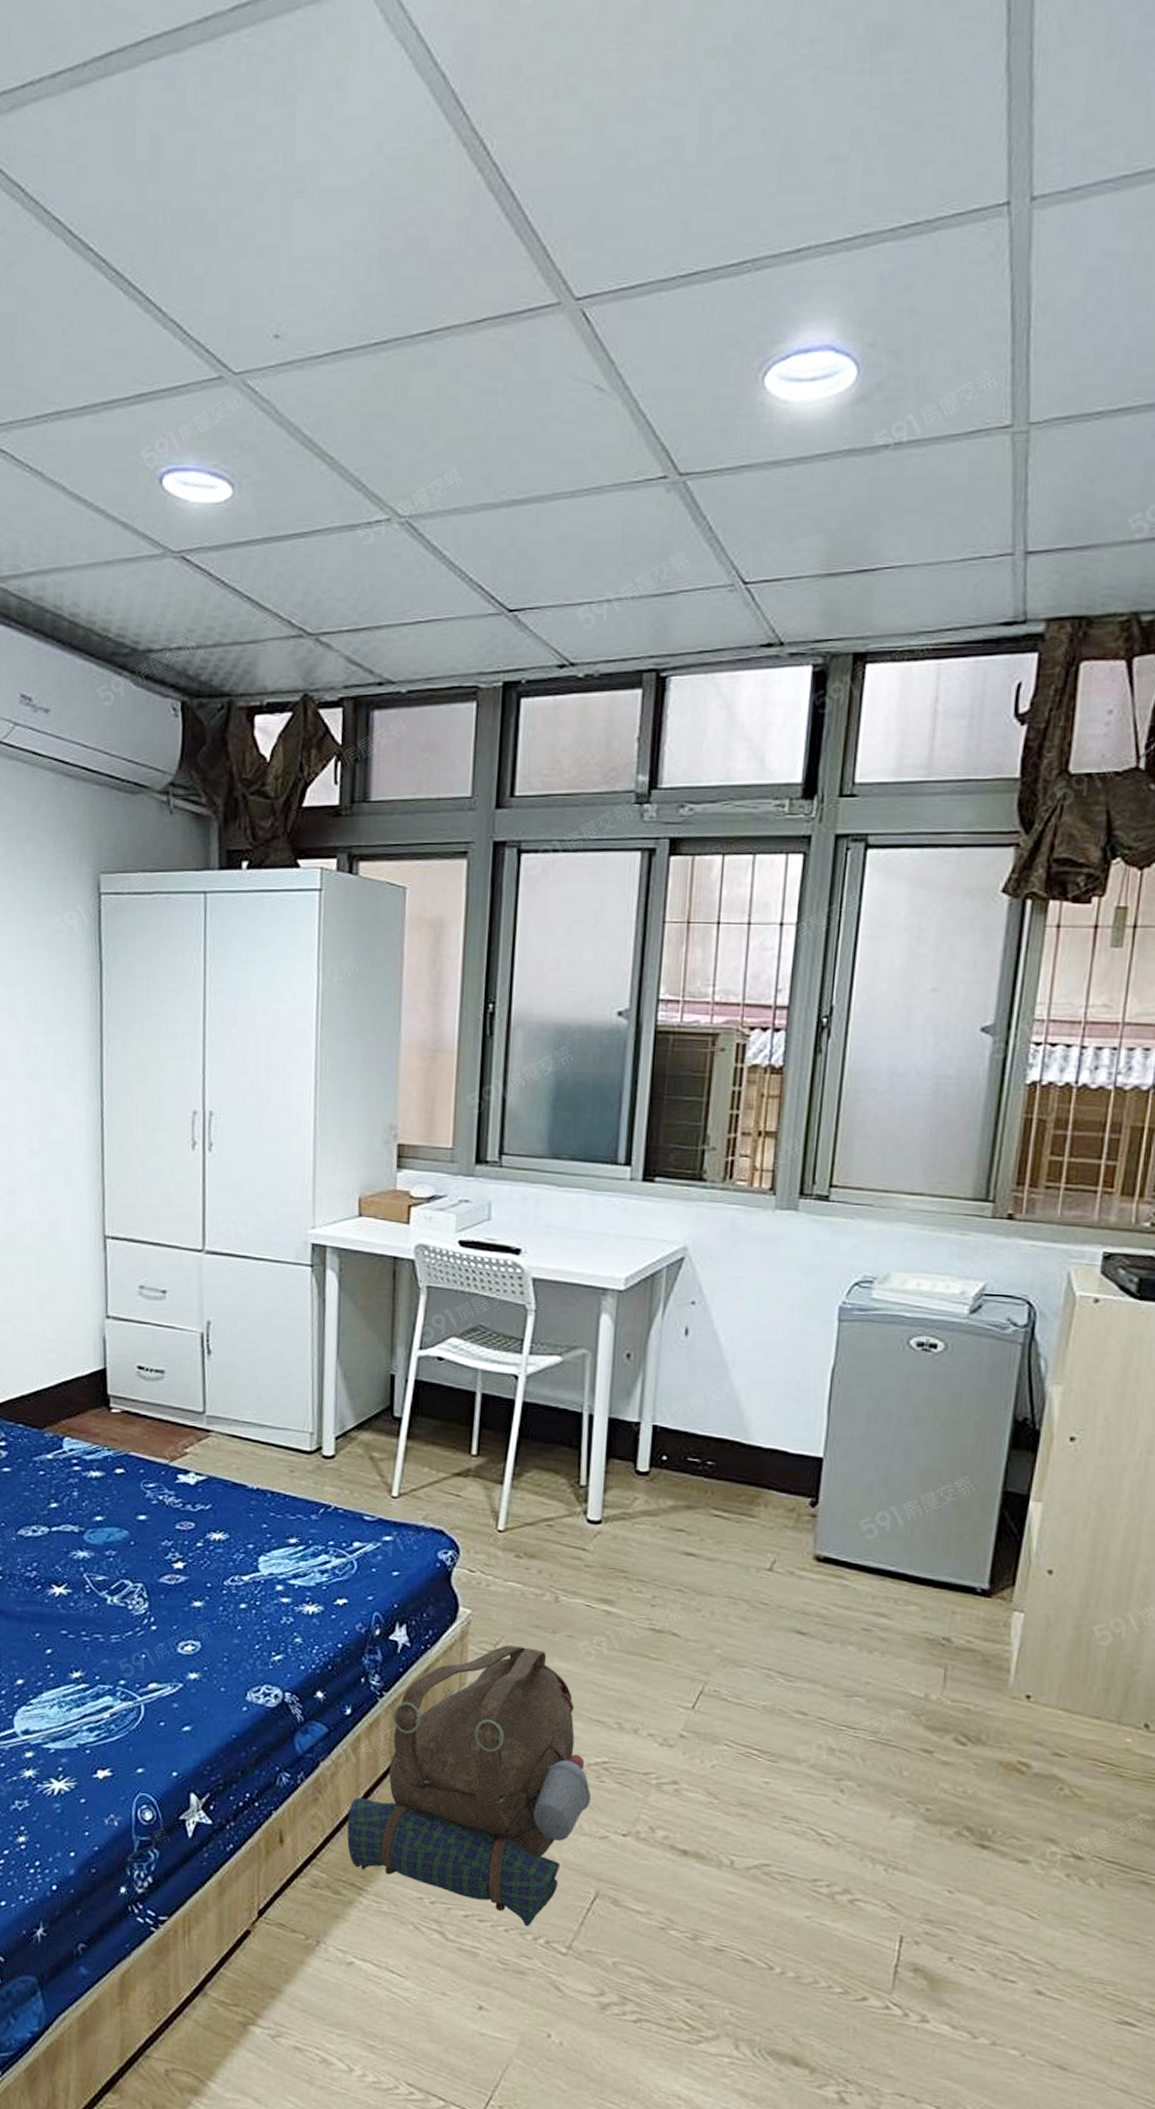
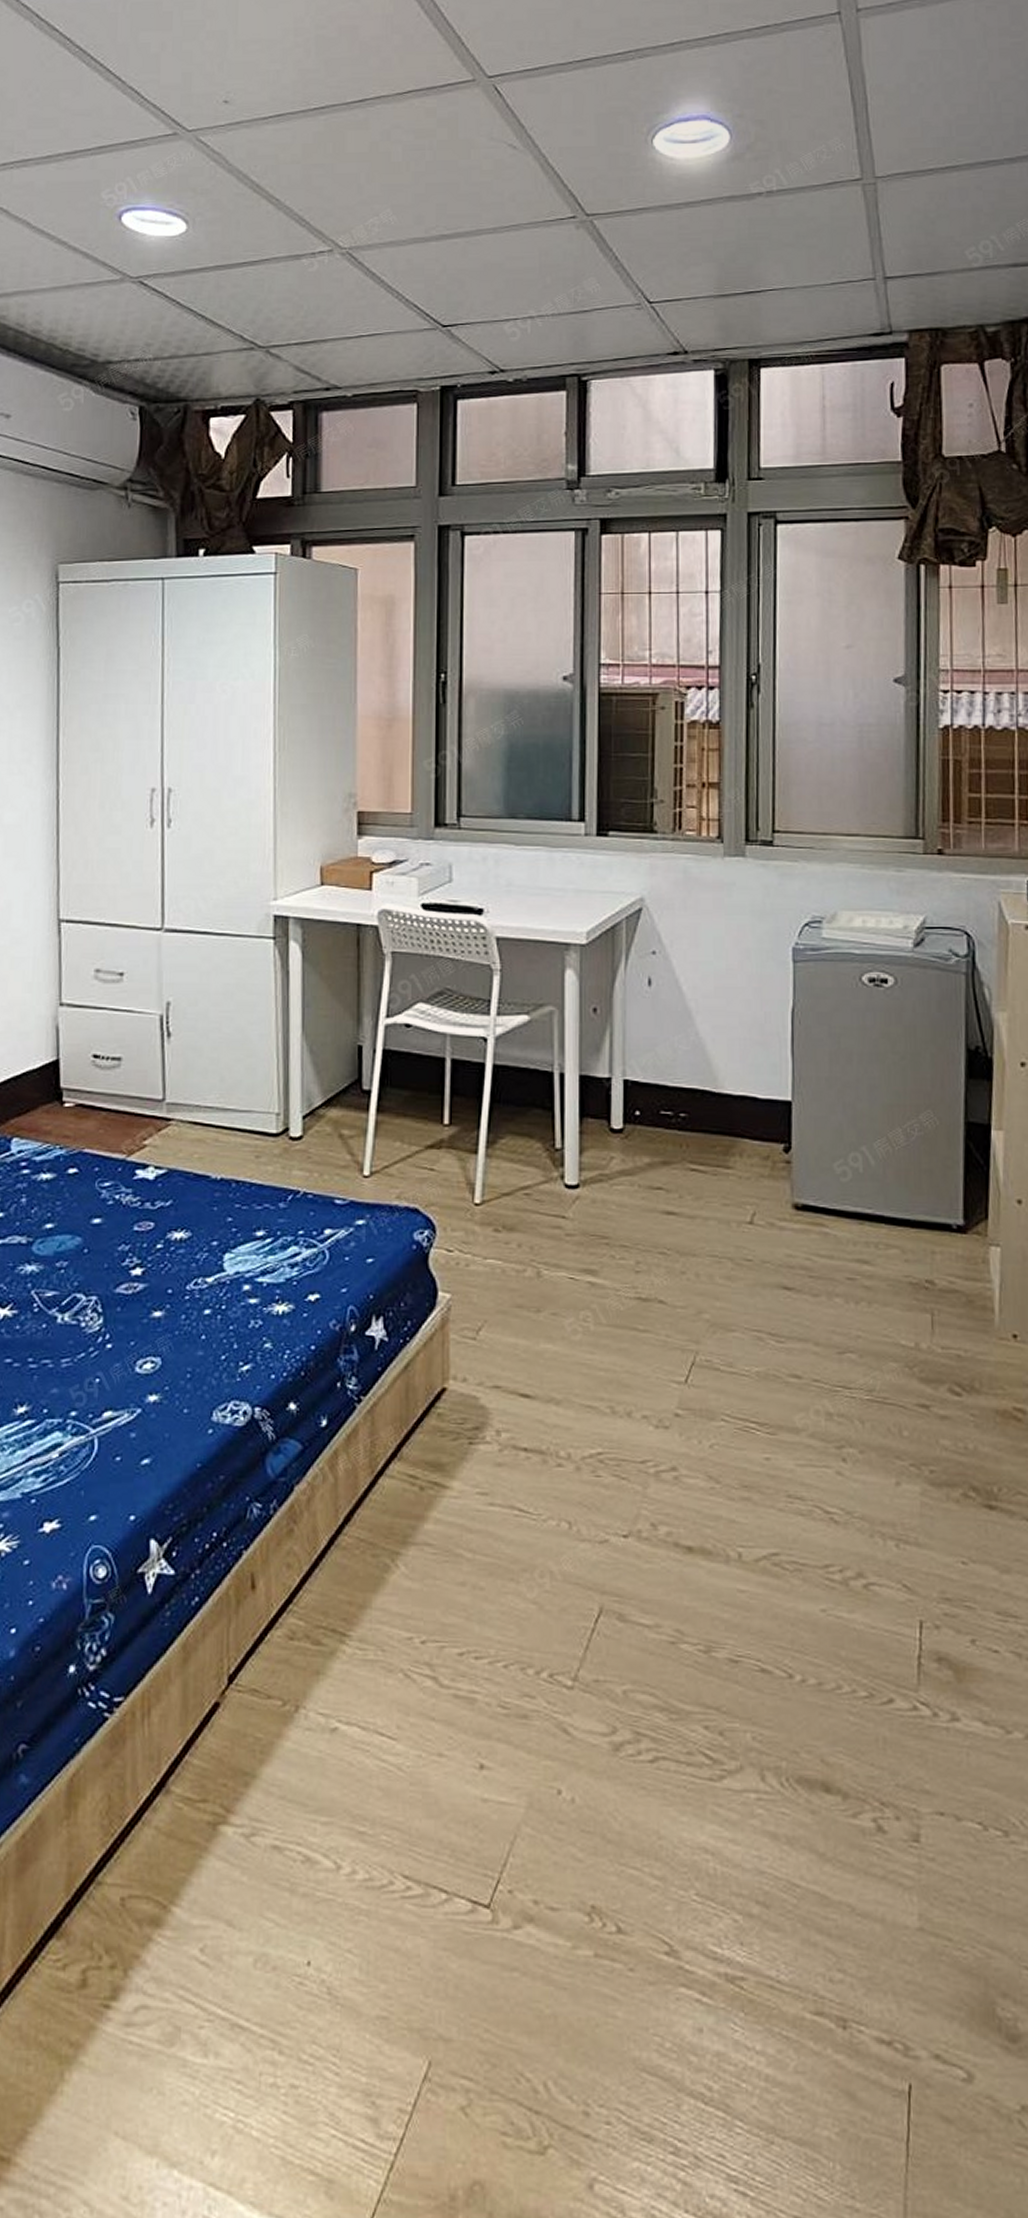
backpack: present [347,1645,592,1927] -> none [327,1330,588,1659]

